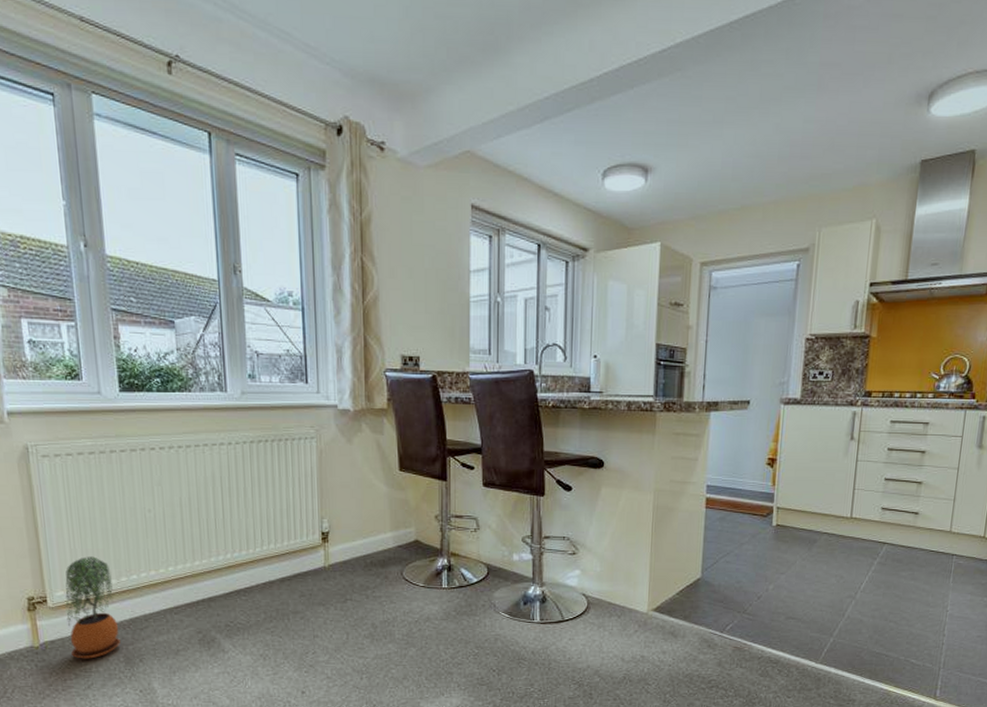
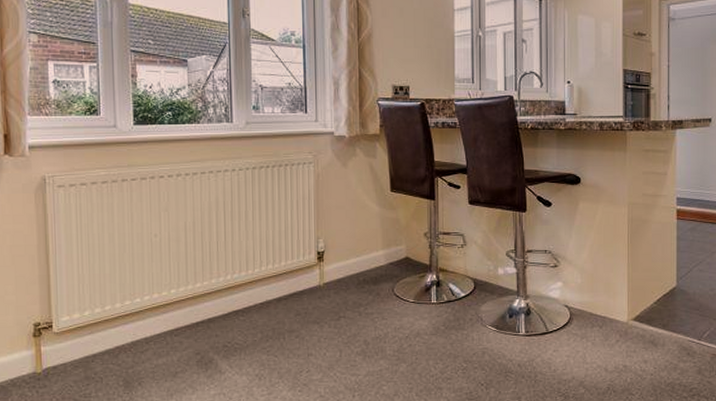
potted plant: present [65,556,120,659] -> none [70,281,121,384]

